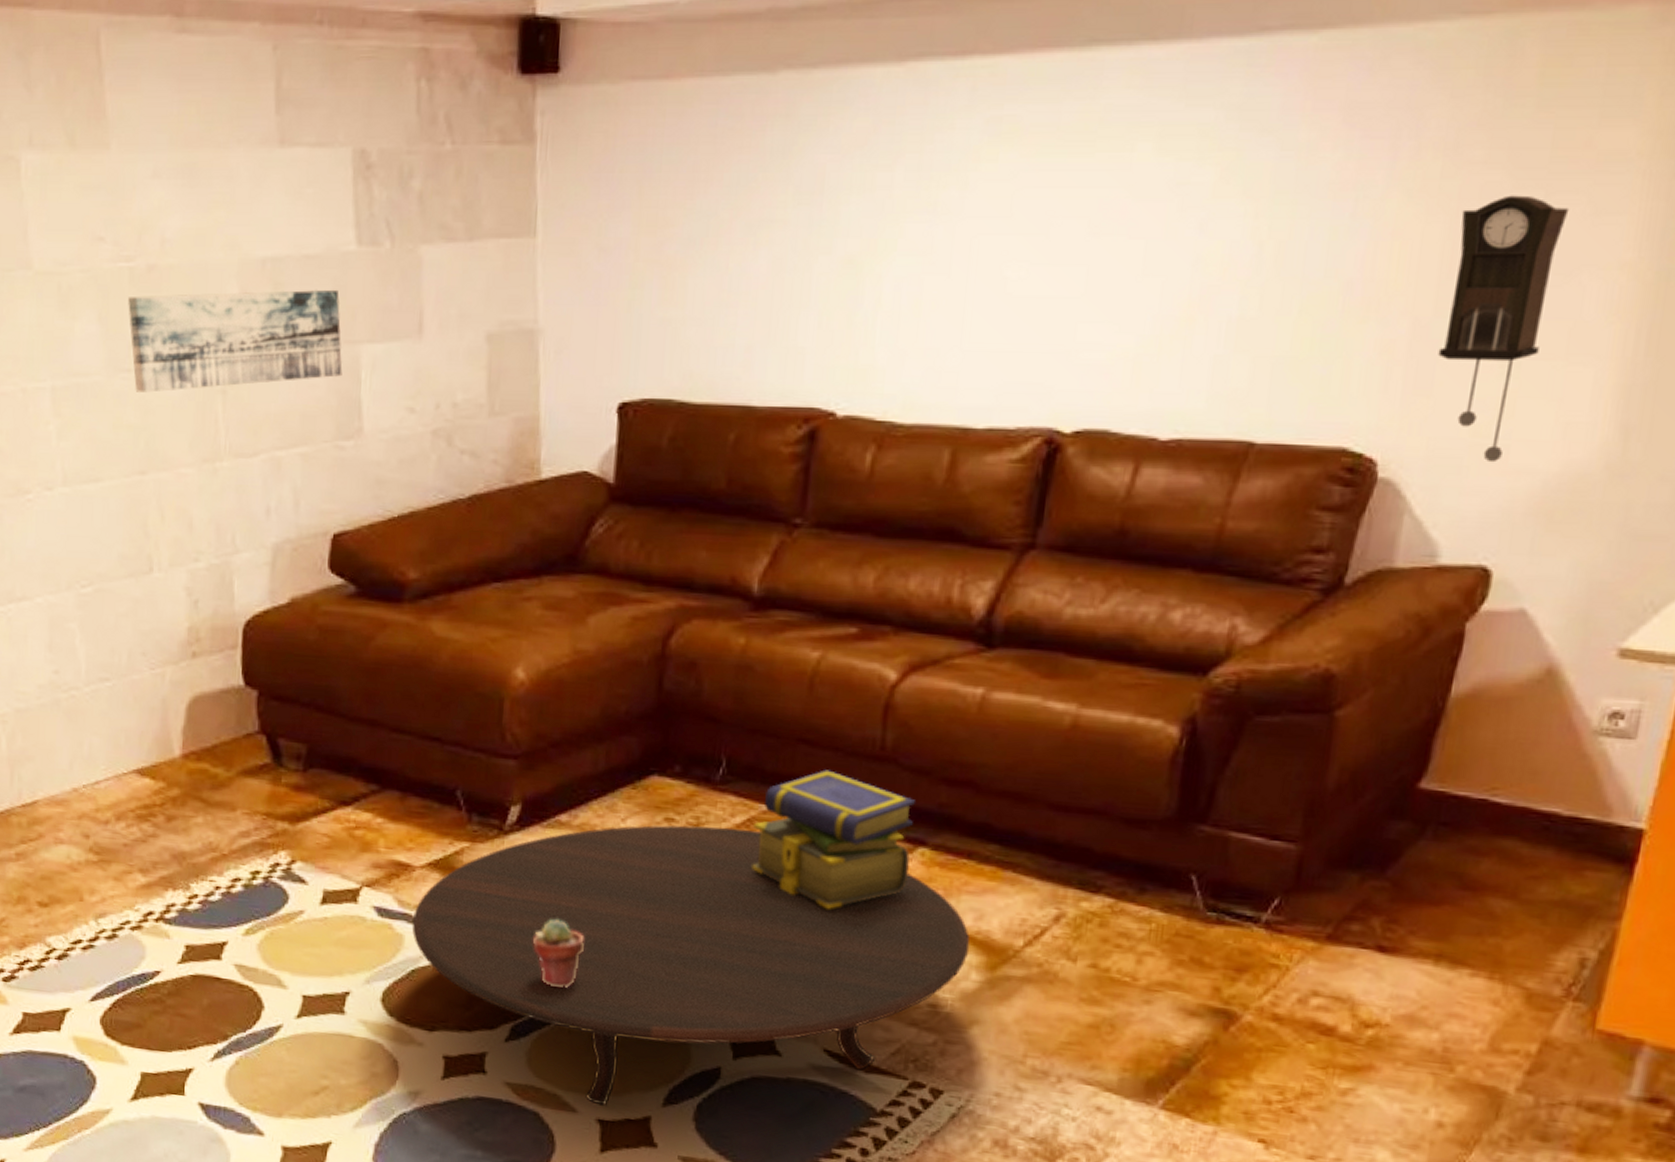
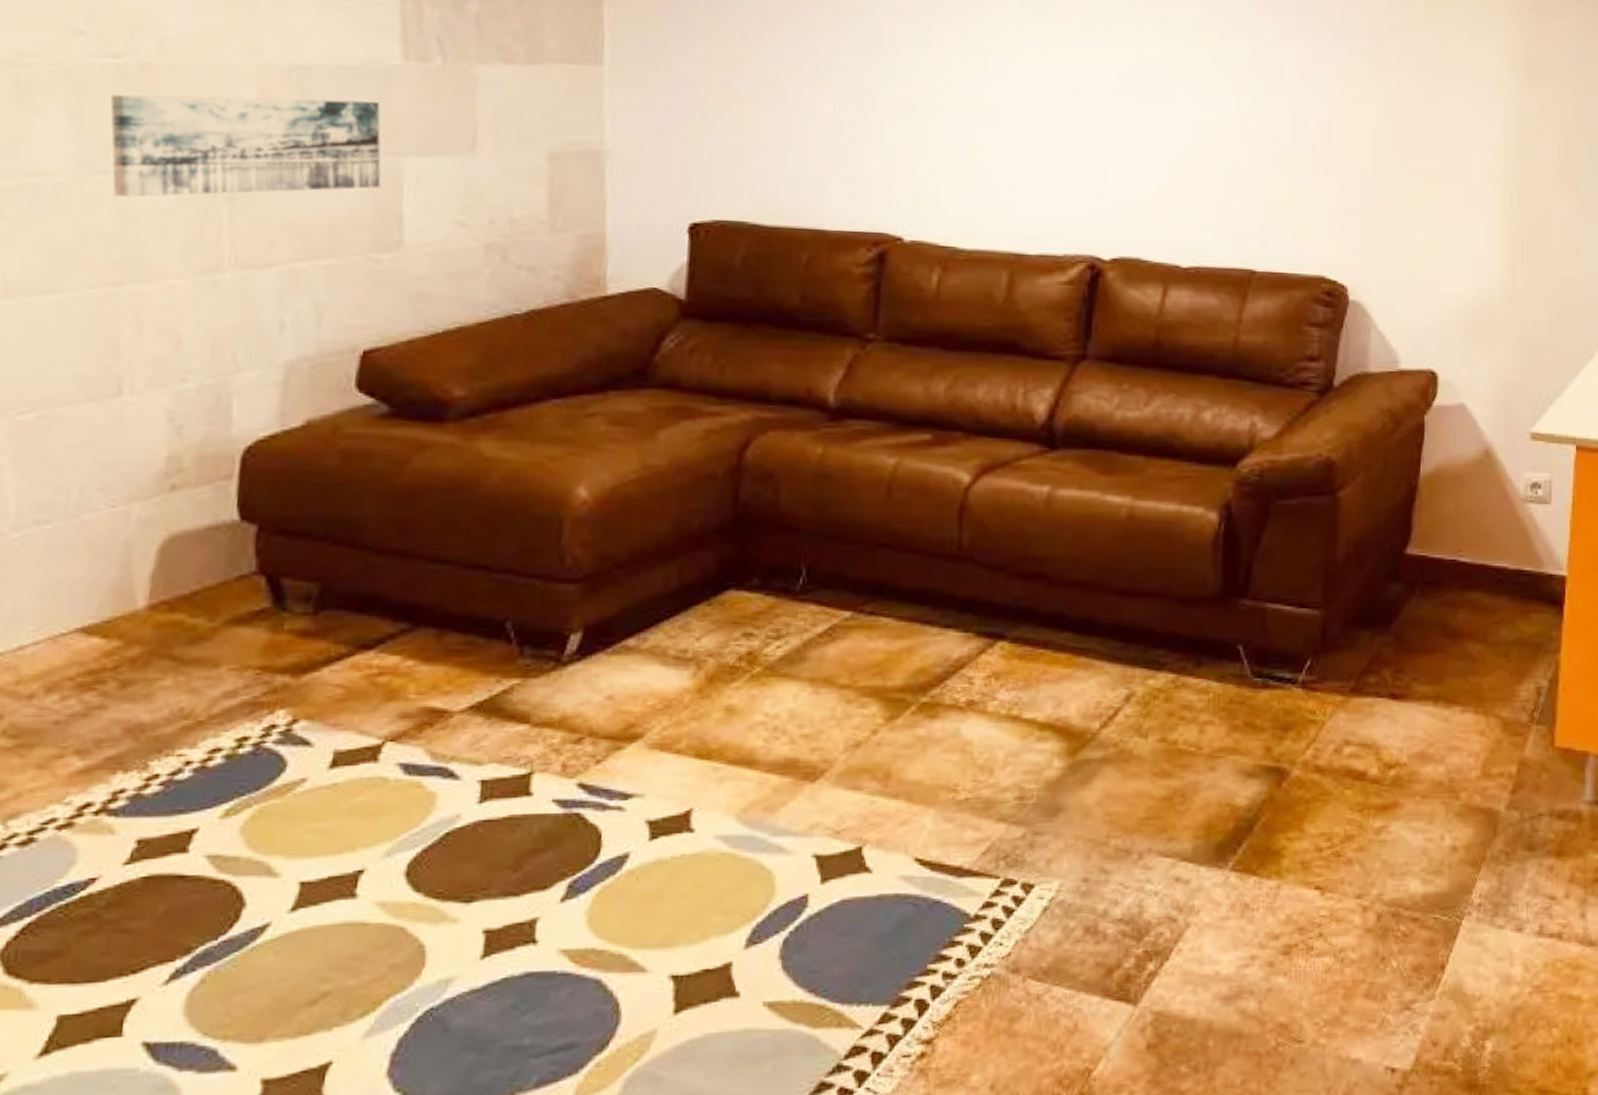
table: present [411,825,971,1106] -> none [447,638,1051,959]
potted succulent: present [533,918,584,988] -> none [595,753,655,830]
stack of books: present [752,769,917,909] -> none [835,572,994,712]
pendulum clock: present [1438,195,1570,463] -> none [1381,89,1457,289]

